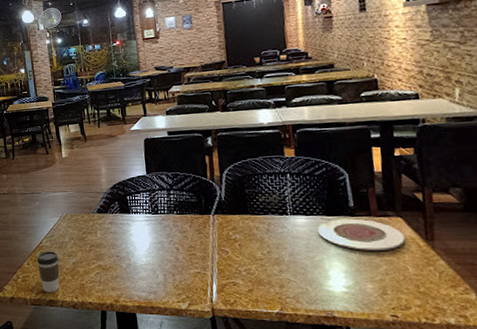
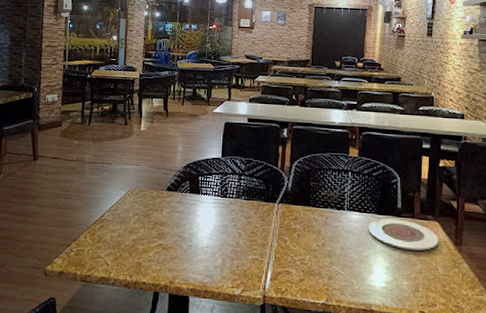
coffee cup: present [37,250,60,292] -> none [95,224,119,269]

